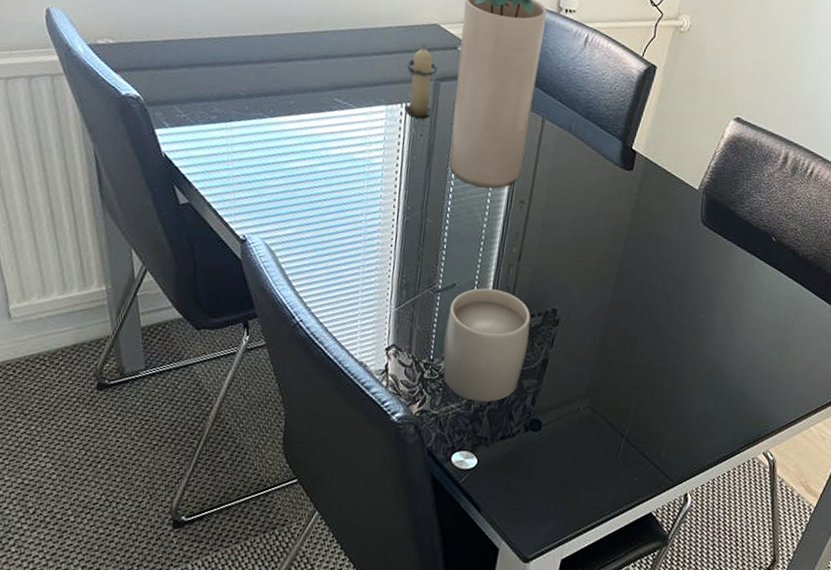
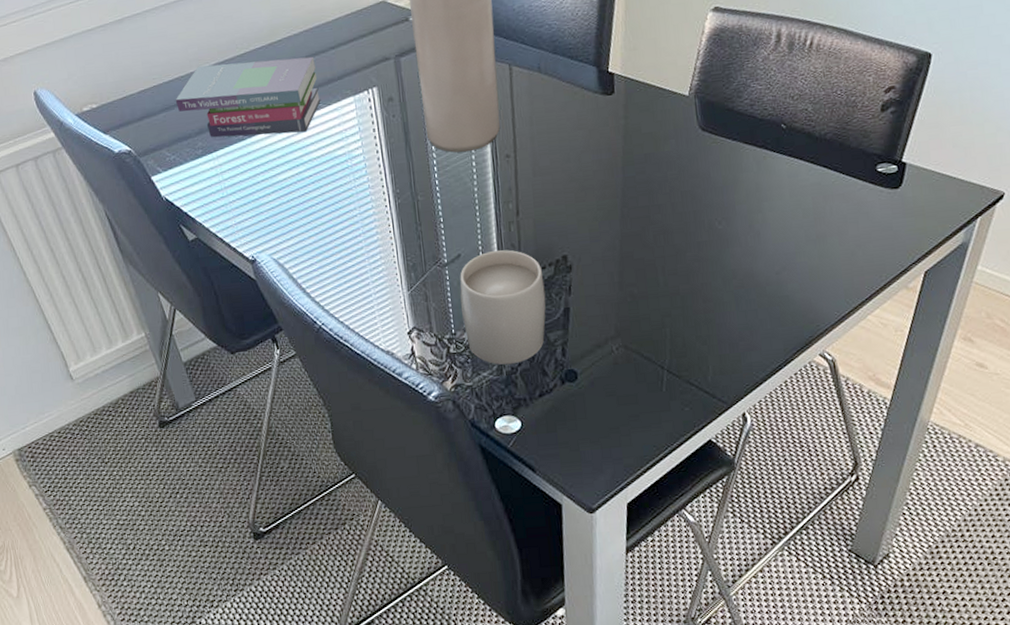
books: none [200,32,356,127] -> present [175,56,321,137]
candle: present [404,44,438,119] -> none [363,25,400,101]

